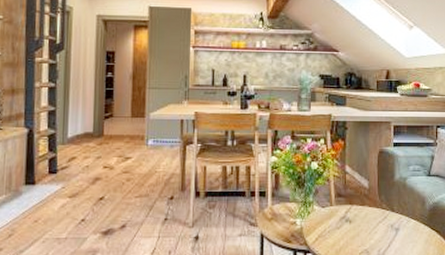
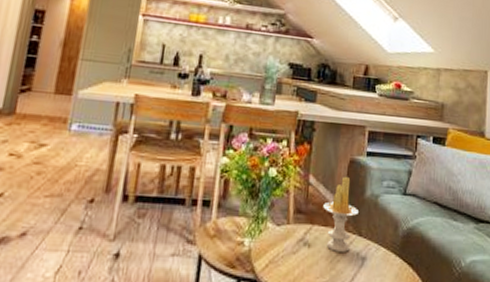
candle: none [359,164,390,225] -> present [323,176,358,252]

